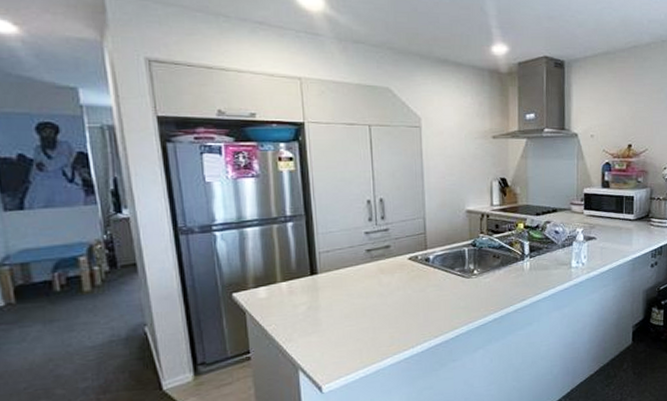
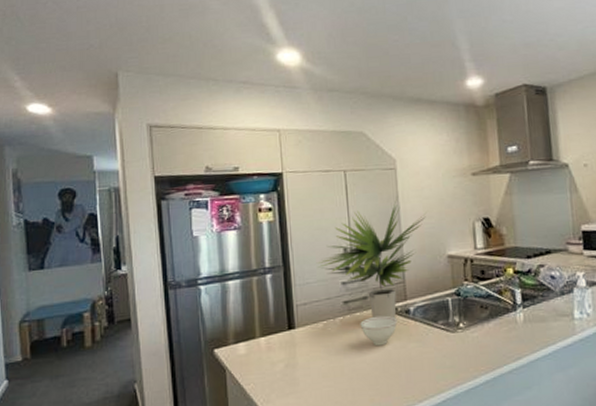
plant: none [340,154,448,266] -> present [317,197,426,319]
bowl: none [382,263,418,290] -> present [360,315,398,346]

